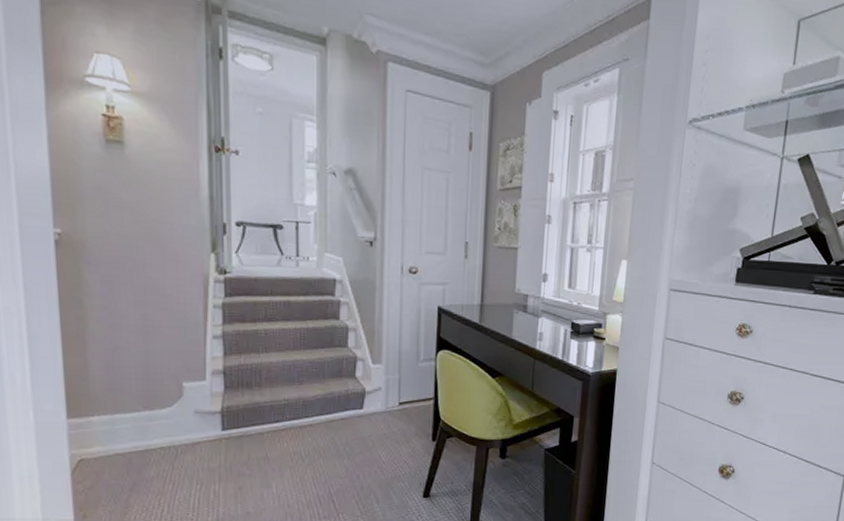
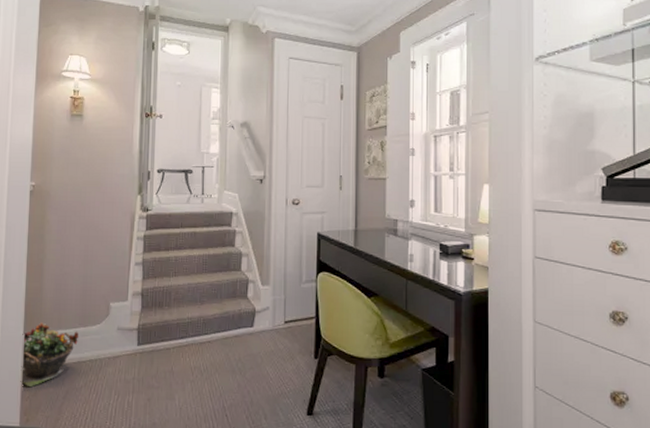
potted plant: none [65,405,145,480] -> present [20,322,79,388]

